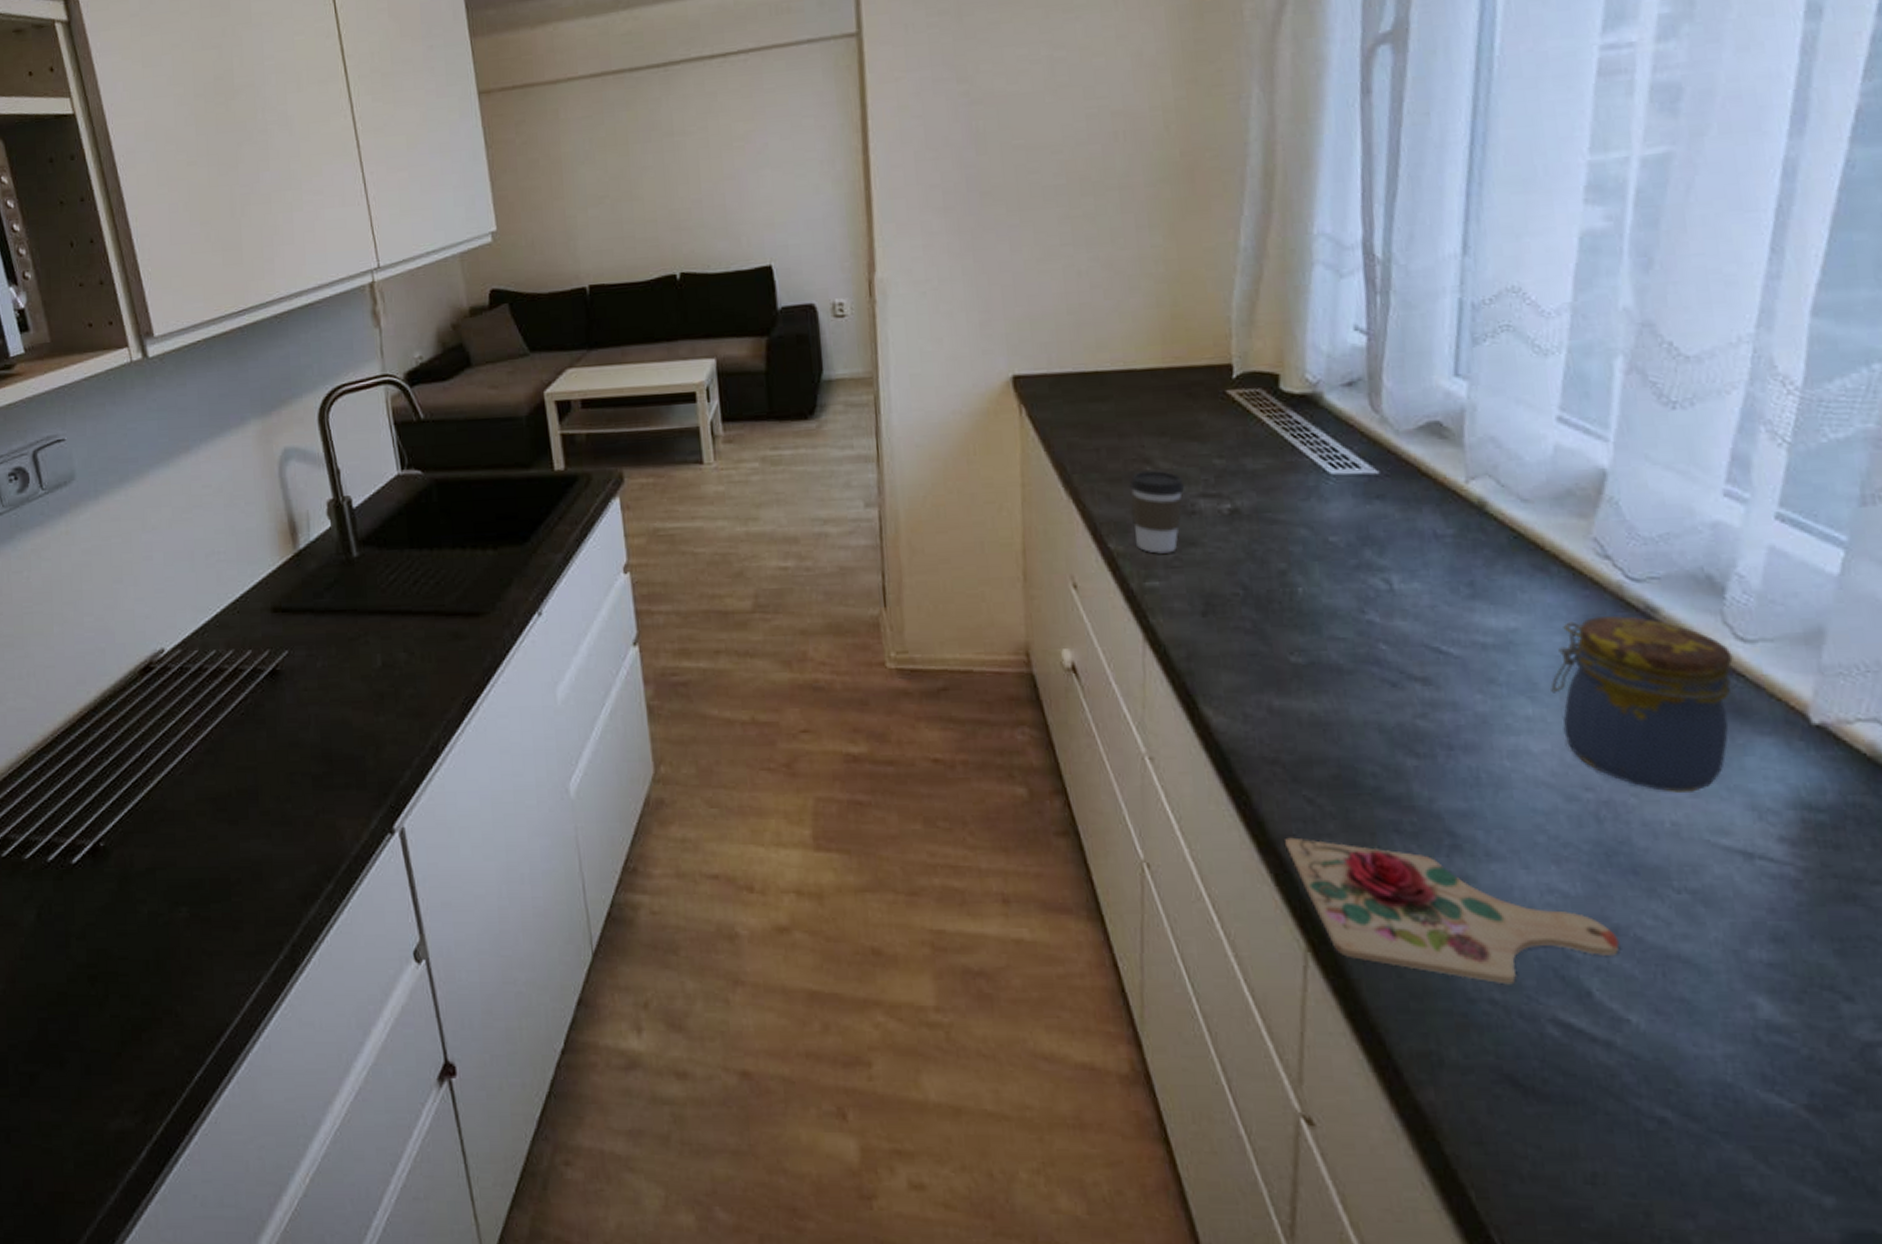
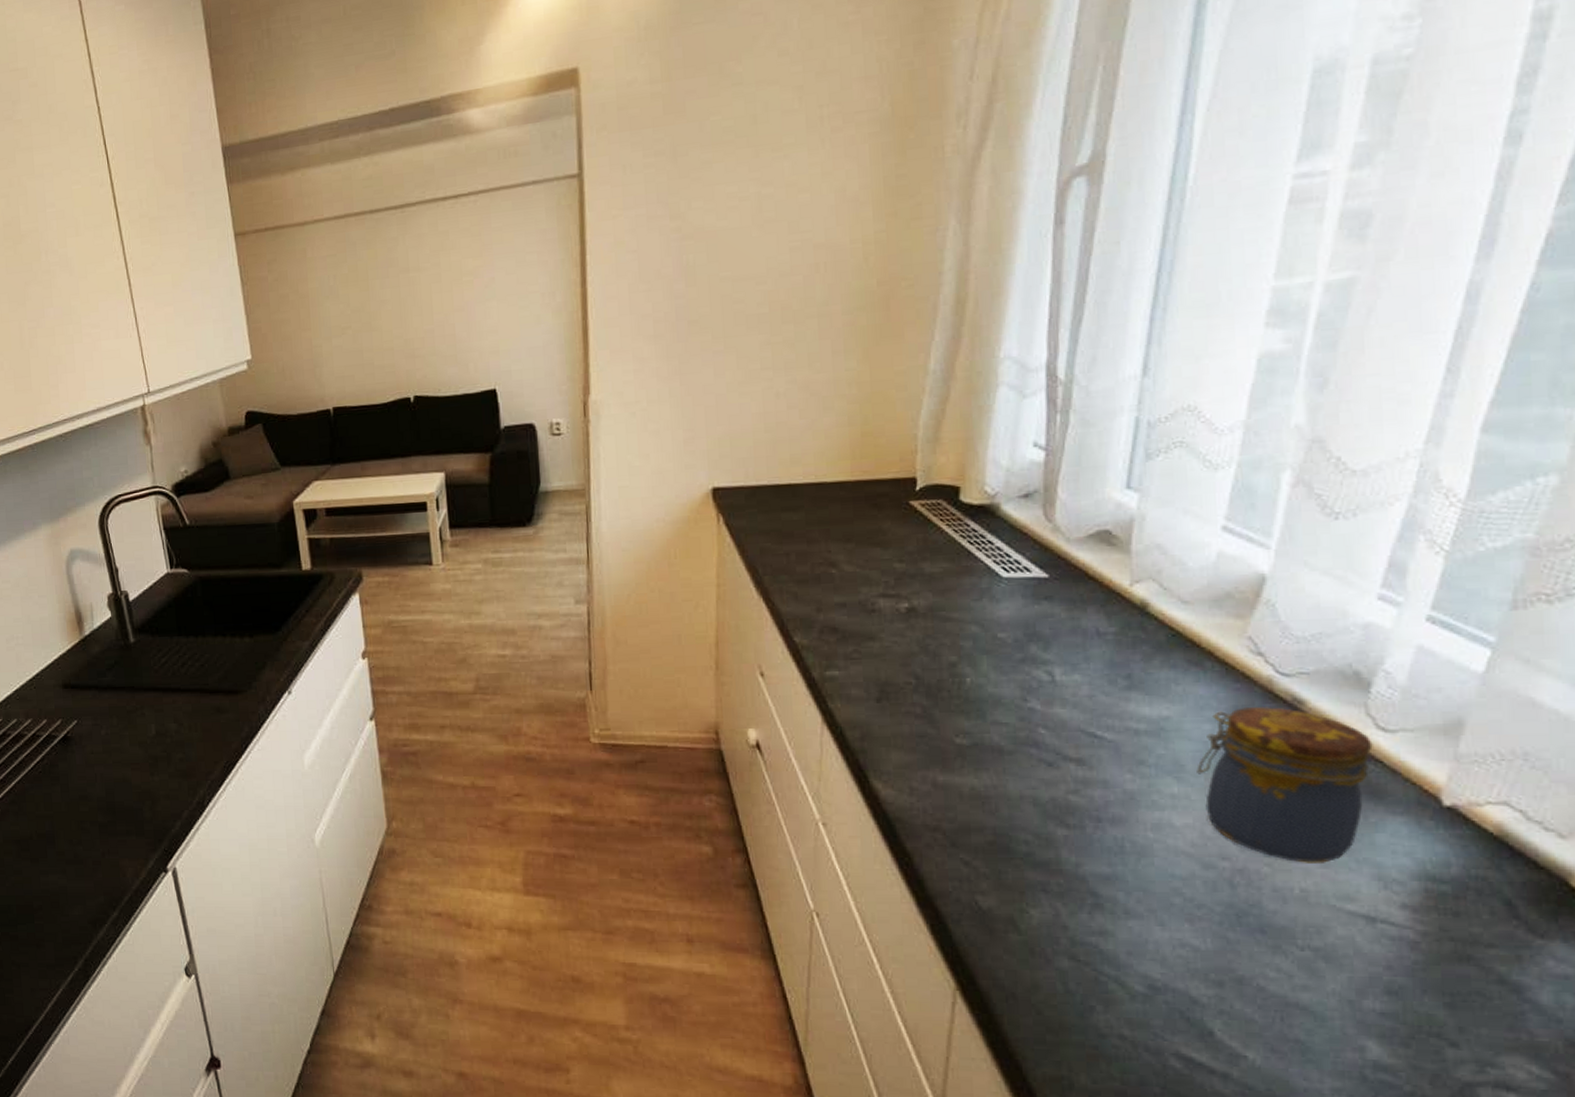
coffee cup: present [1129,471,1185,554] -> none [815,573,867,647]
cutting board: present [1285,837,1620,985] -> none [942,894,1243,1024]

